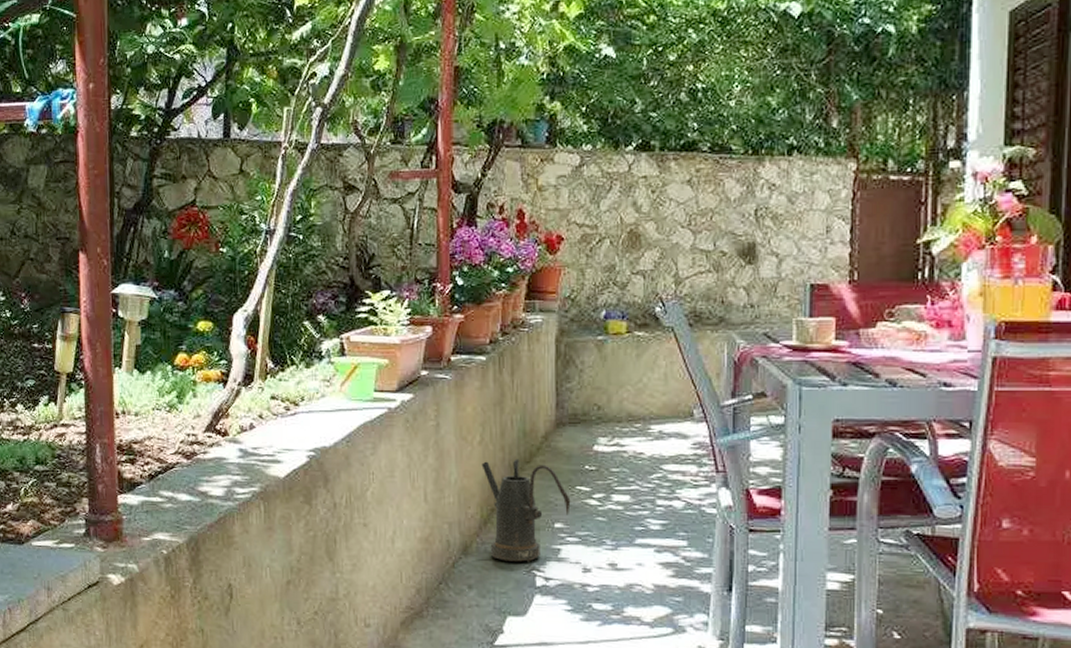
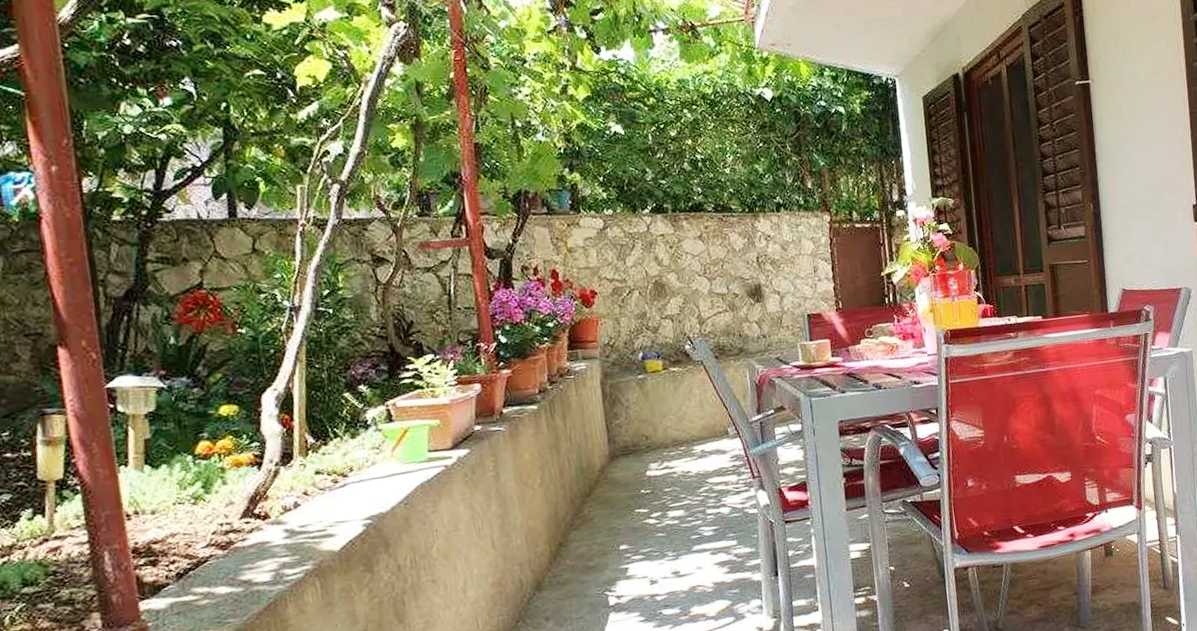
watering can: present [481,458,571,562] -> none [544,493,633,589]

